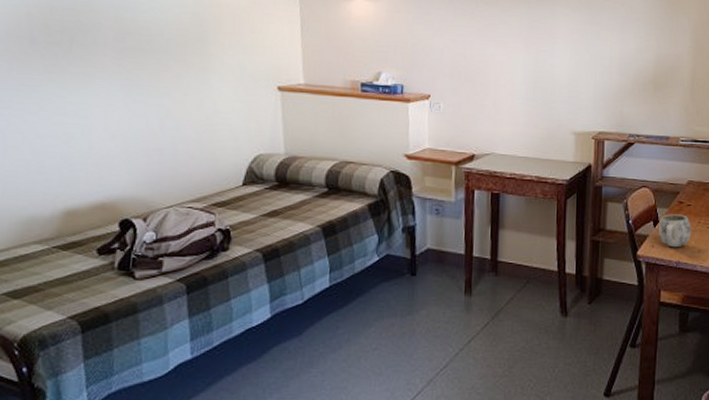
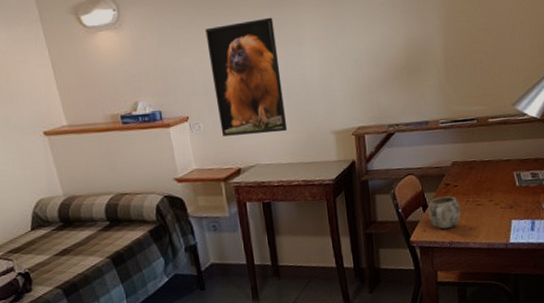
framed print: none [461,12,530,125] -> present [205,17,288,136]

